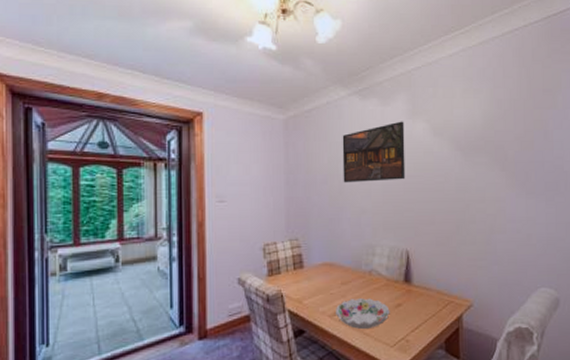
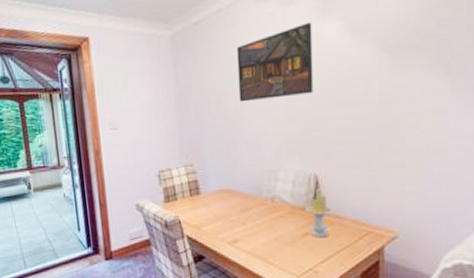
decorative bowl: present [336,297,390,330] -> none [236,225,296,258]
candle: none [398,263,421,308] -> present [306,189,333,238]

